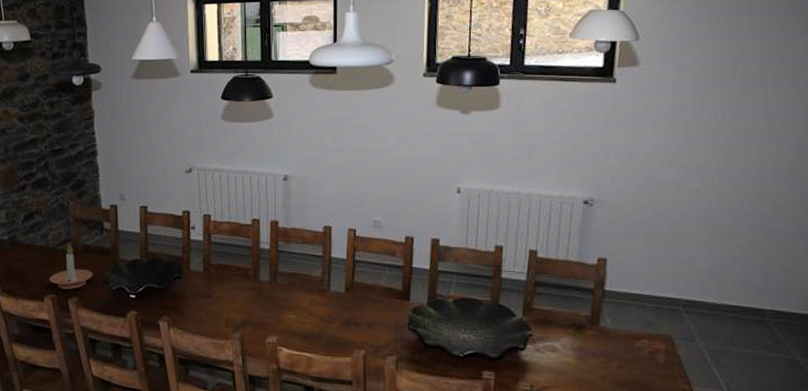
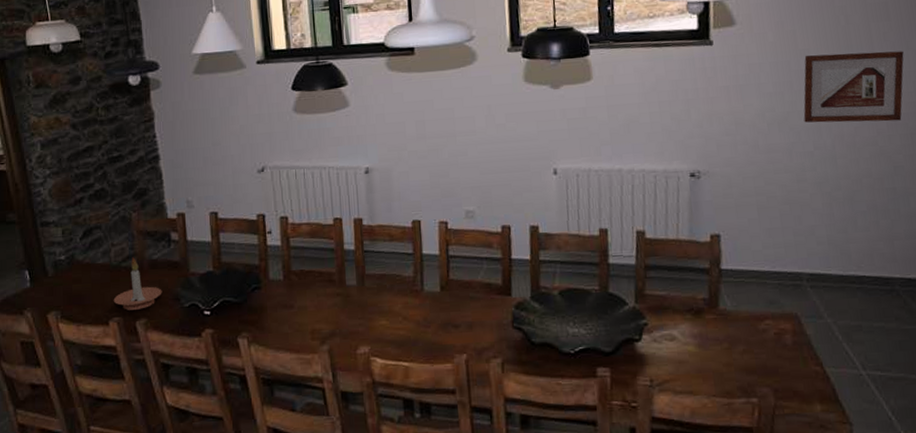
picture frame: none [695,98,796,165] -> present [803,51,904,123]

